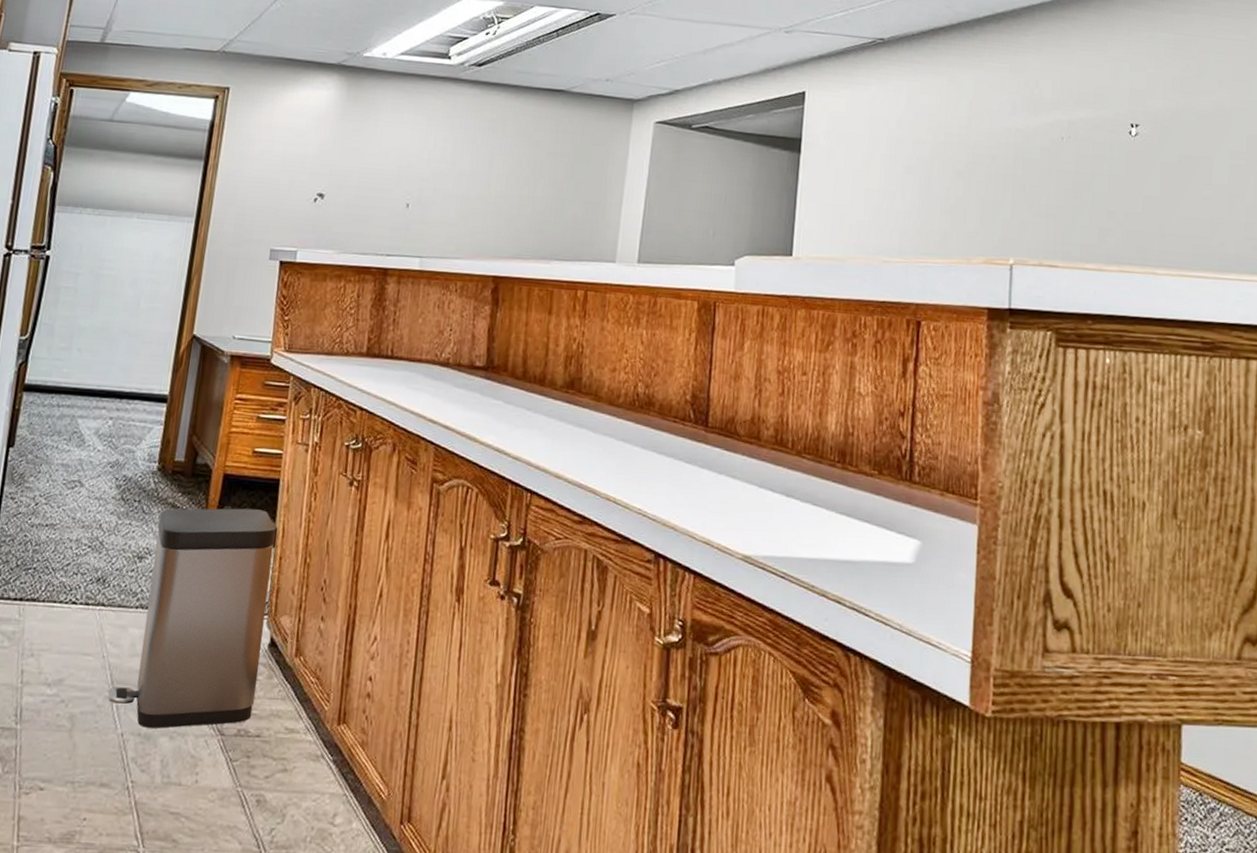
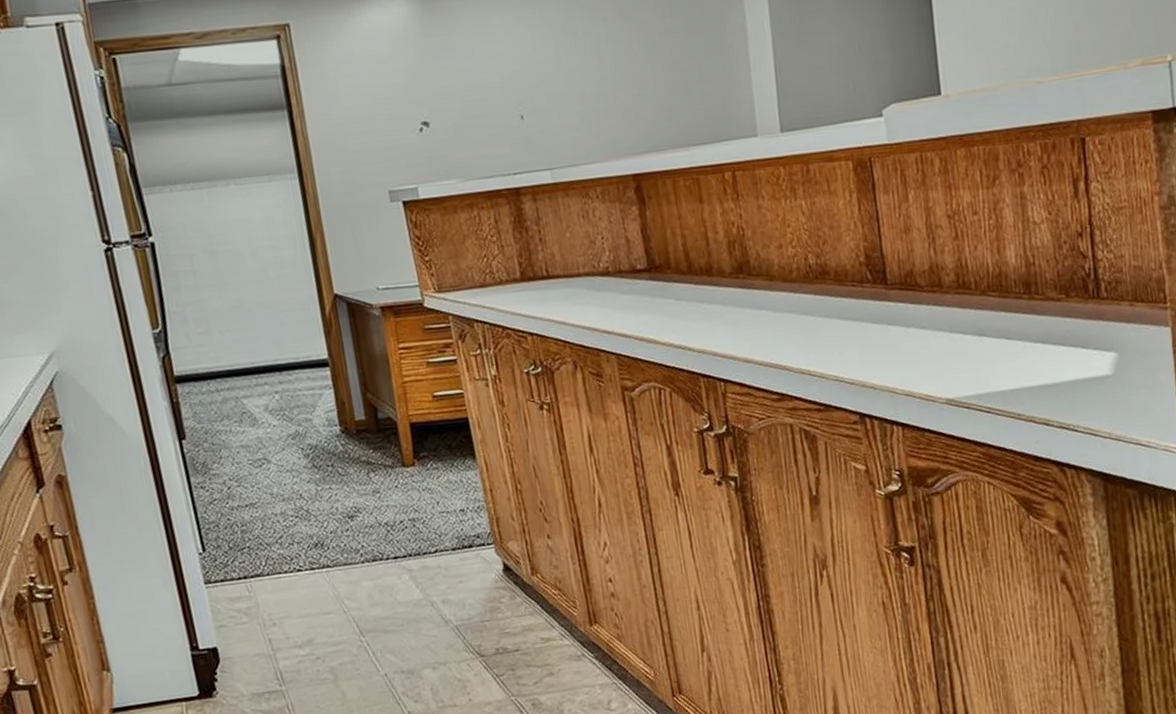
pedal bin: present [108,508,278,729] -> none [356,449,506,665]

